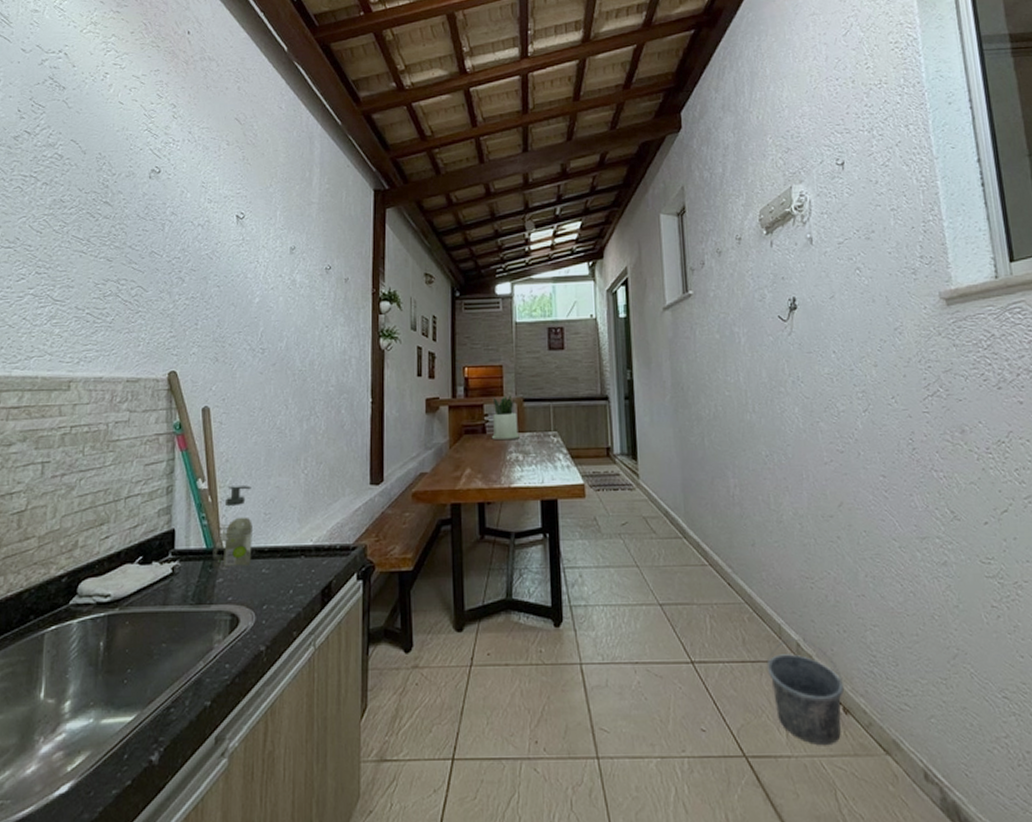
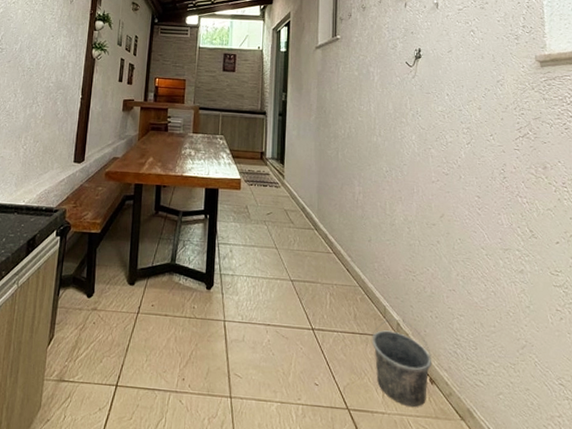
planter: present [491,395,520,441] -> none [171,102,194,139]

